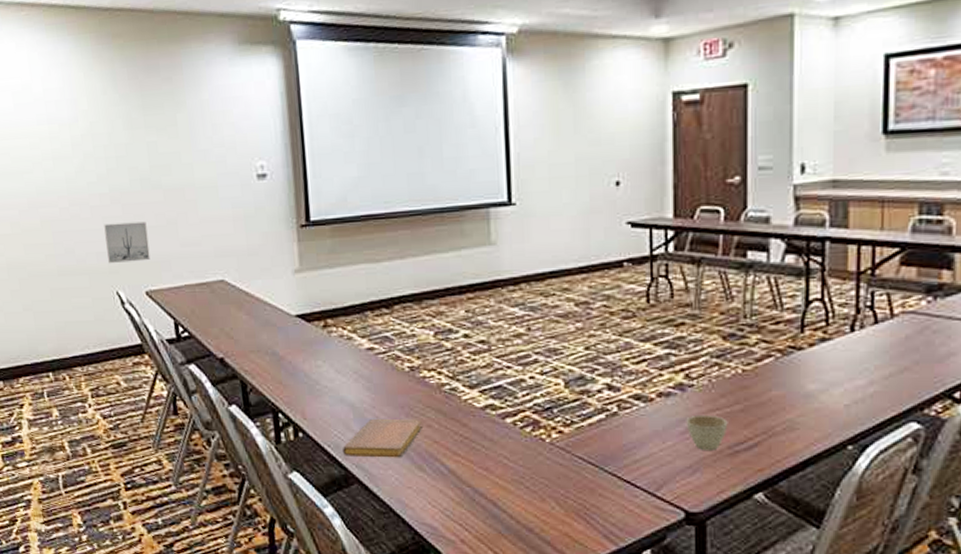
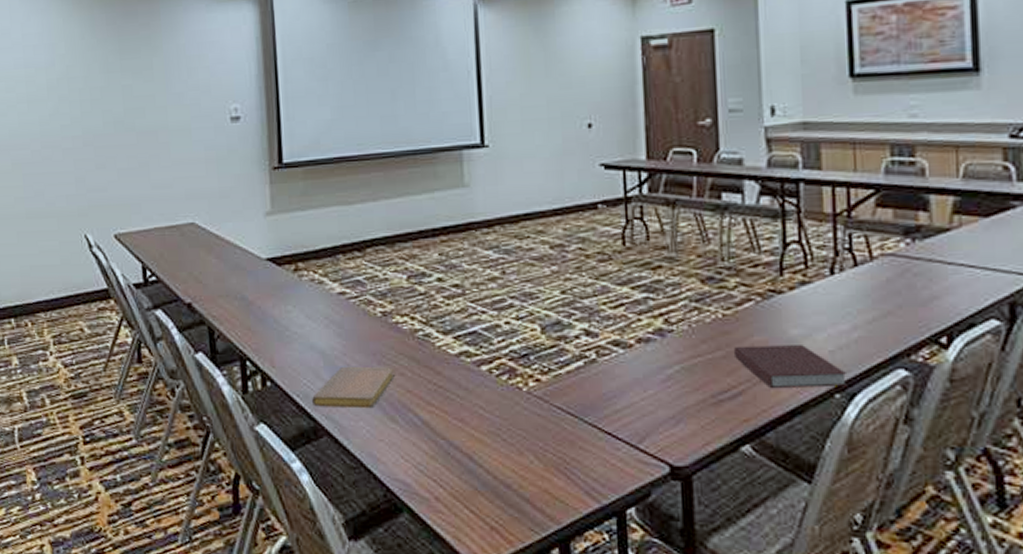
wall art: present [104,221,151,264] -> none [75,164,121,207]
cup: present [686,414,728,450] -> none [666,361,711,399]
notebook: none [751,399,861,440] -> present [733,345,848,388]

